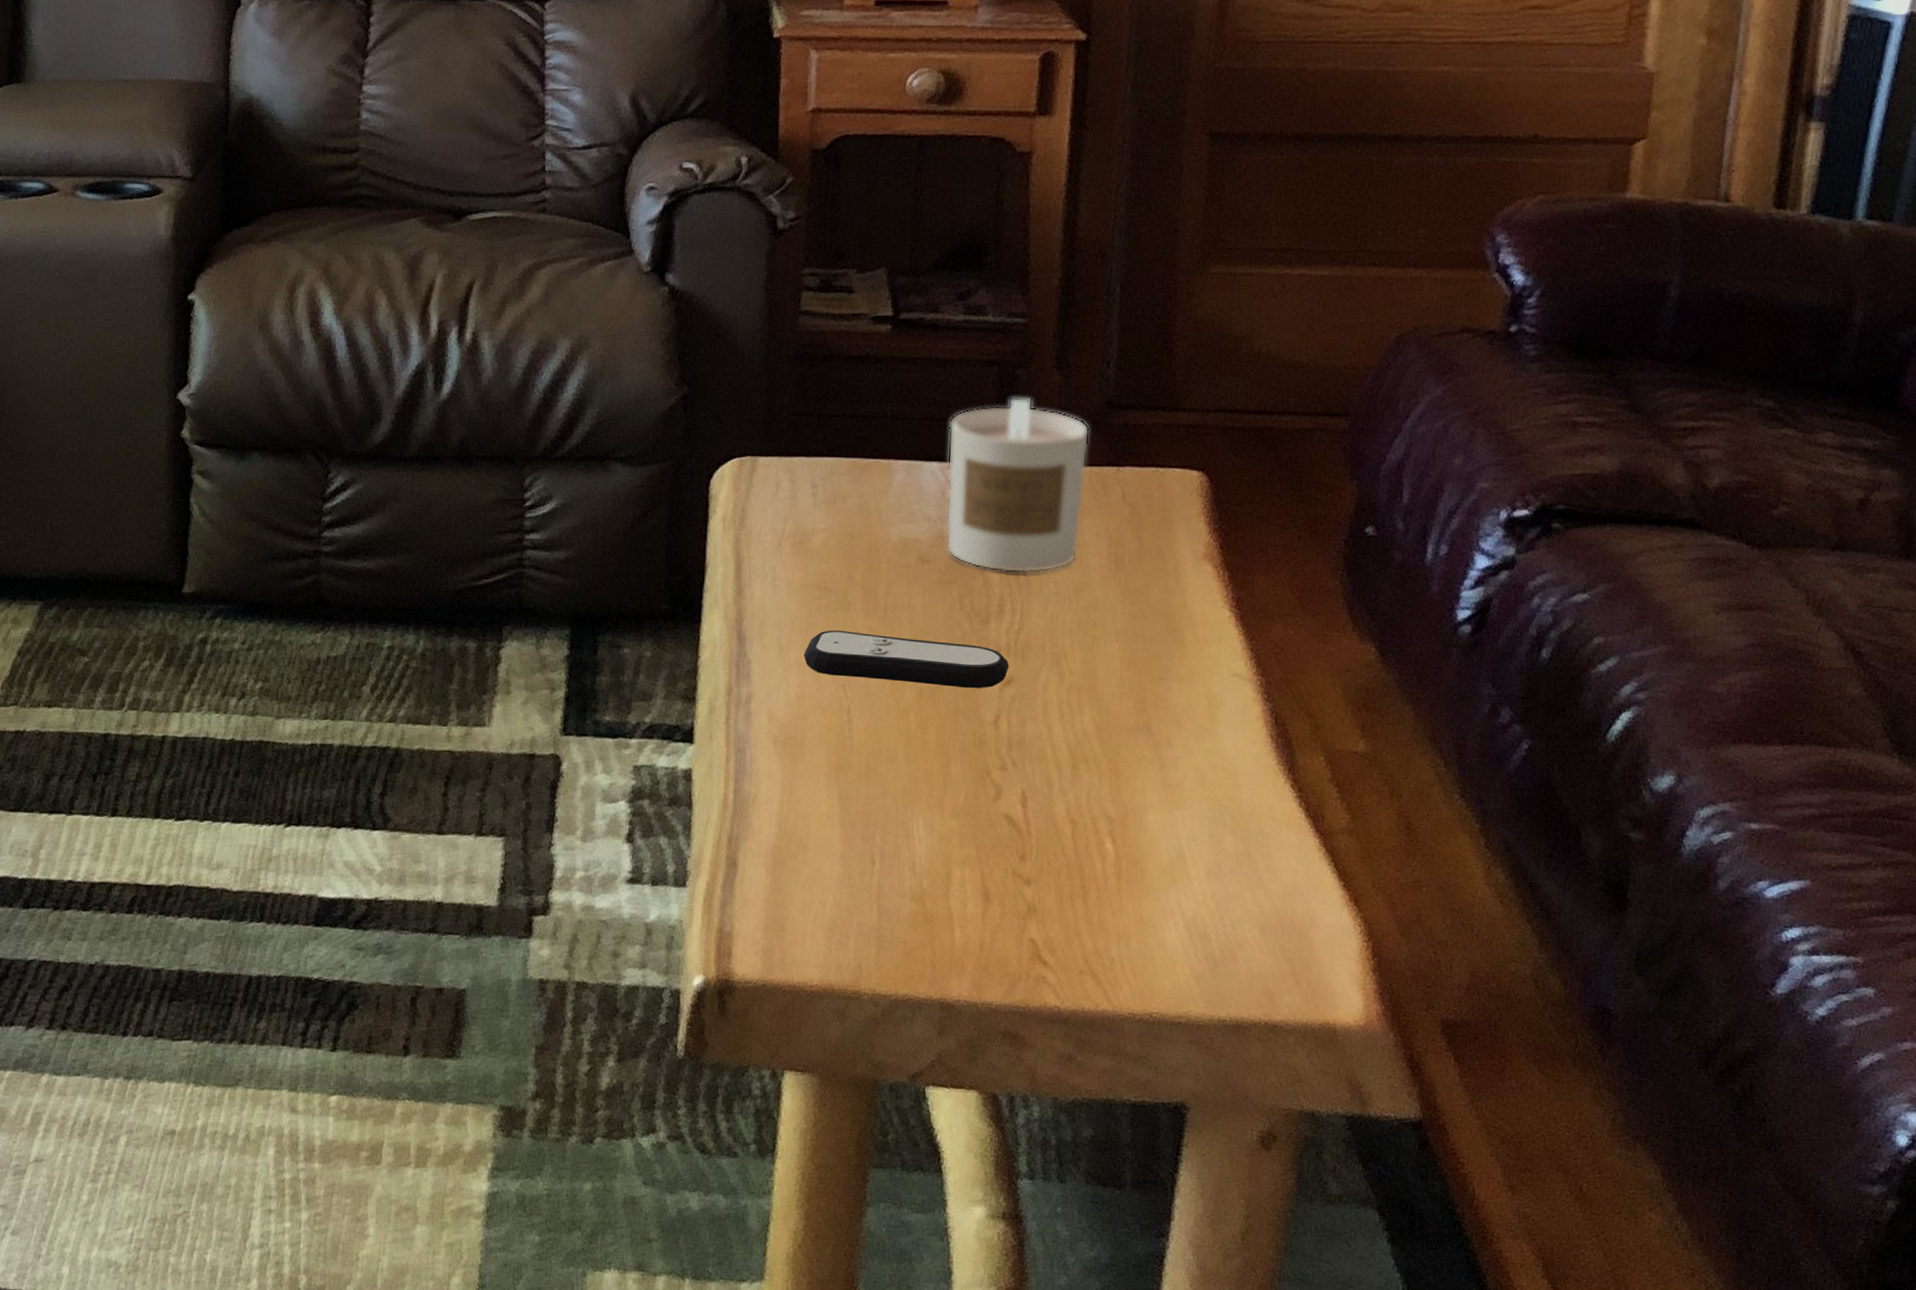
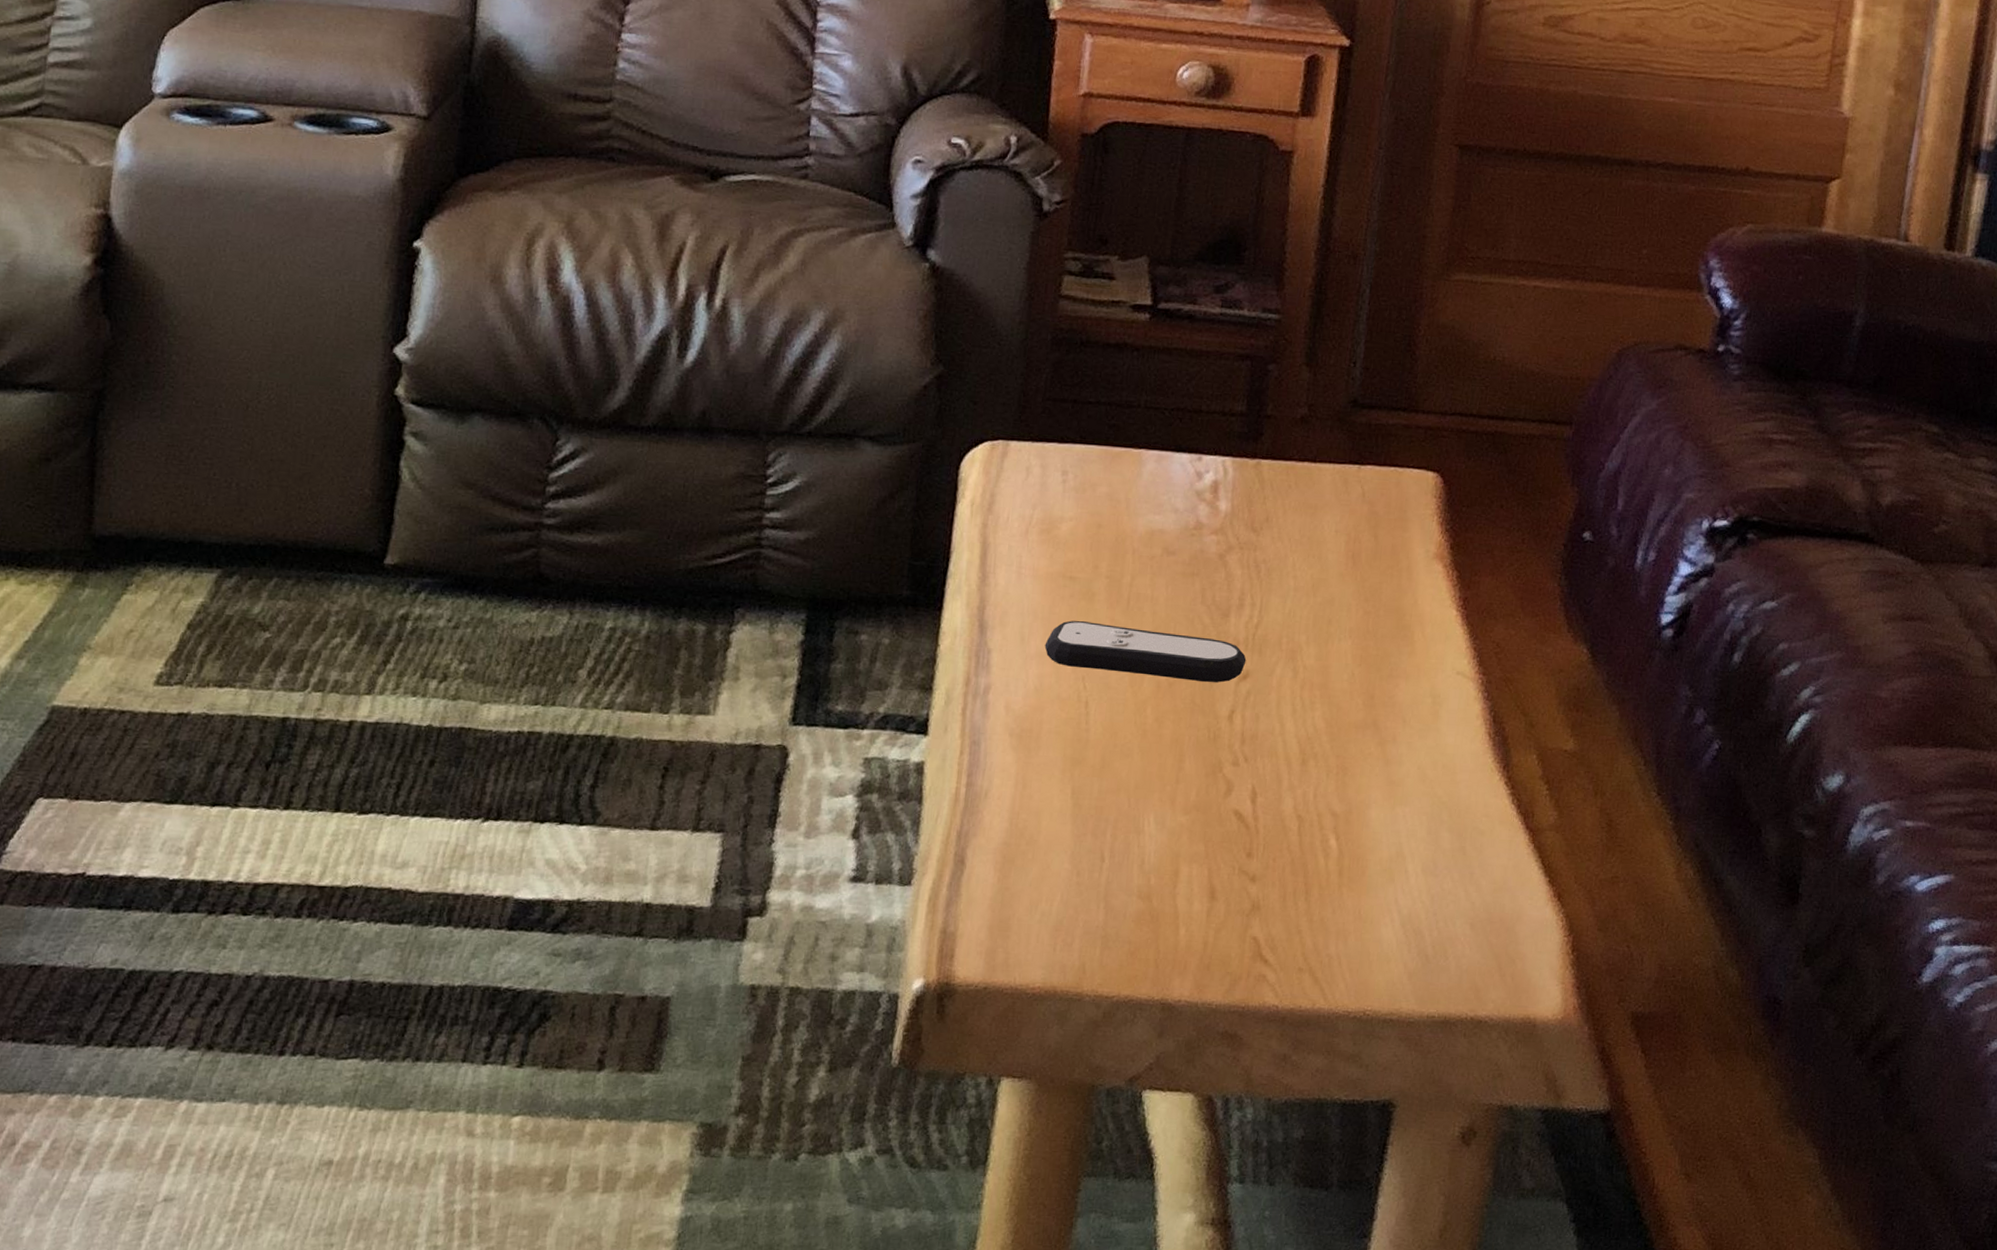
candle: present [946,397,1090,574] -> none [1191,392,1335,568]

